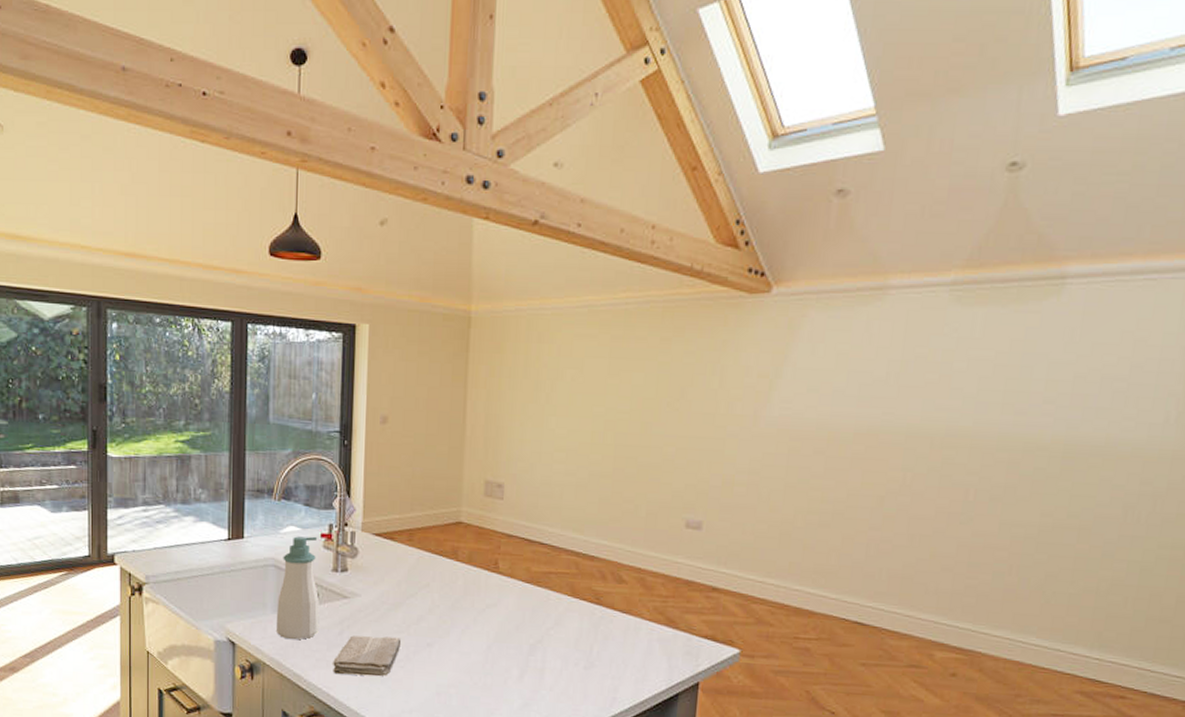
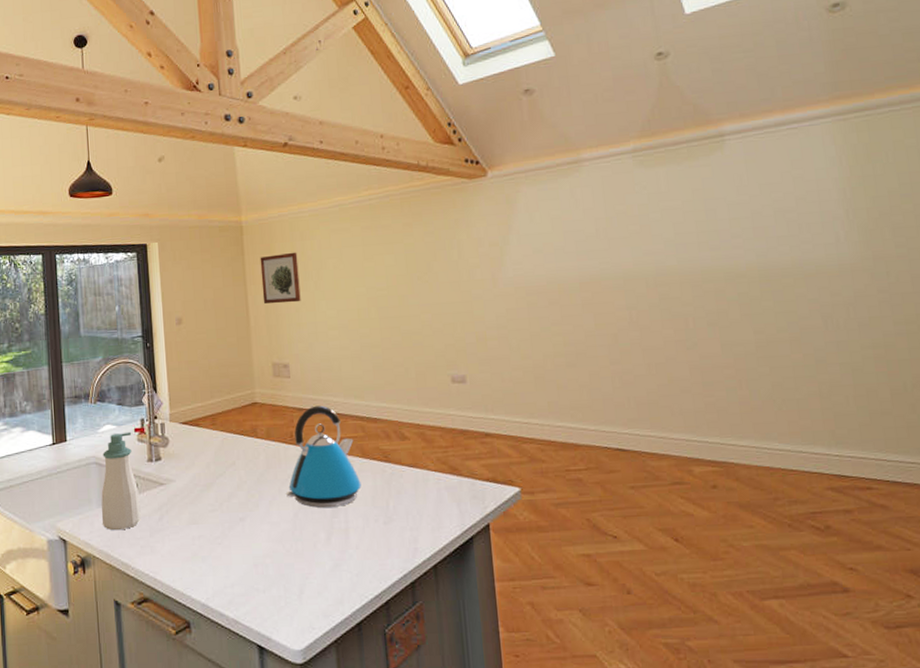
washcloth: present [333,635,402,677] -> none [156,516,217,559]
kettle: none [482,533,566,645] -> present [286,405,362,508]
wall art: none [484,355,531,415] -> present [260,252,301,304]

